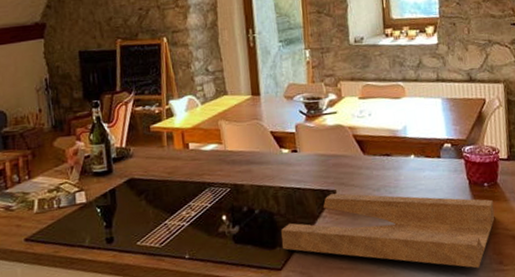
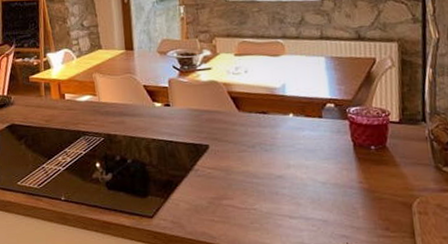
cutting board: present [281,193,495,269] -> none [153,148,382,233]

